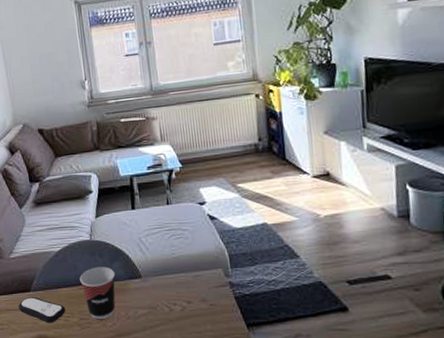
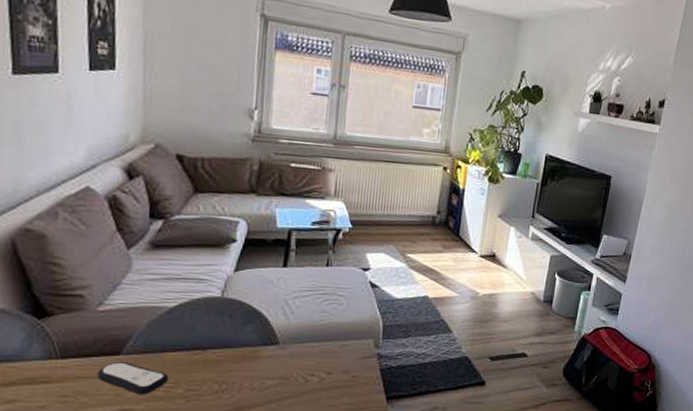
cup: present [80,266,116,319] -> none [197,329,247,390]

